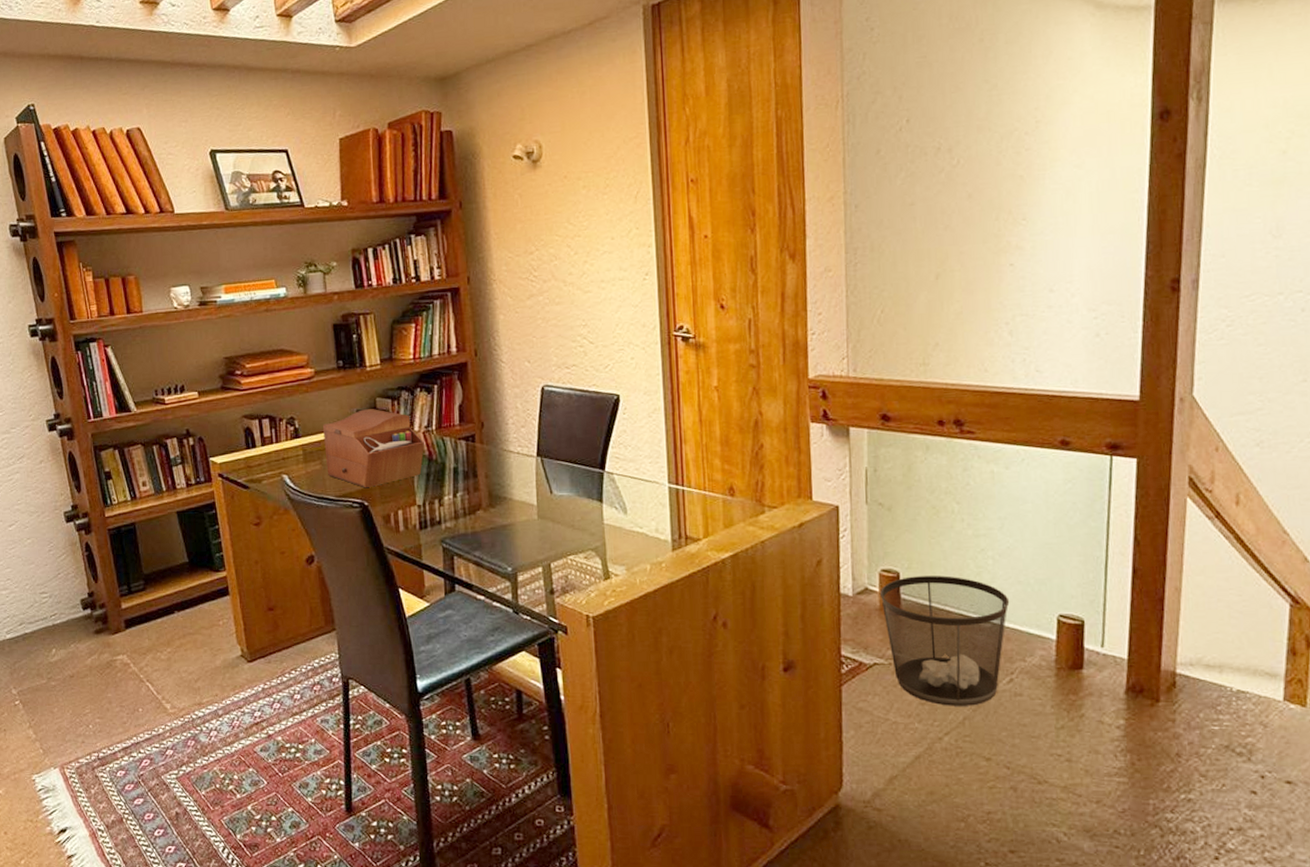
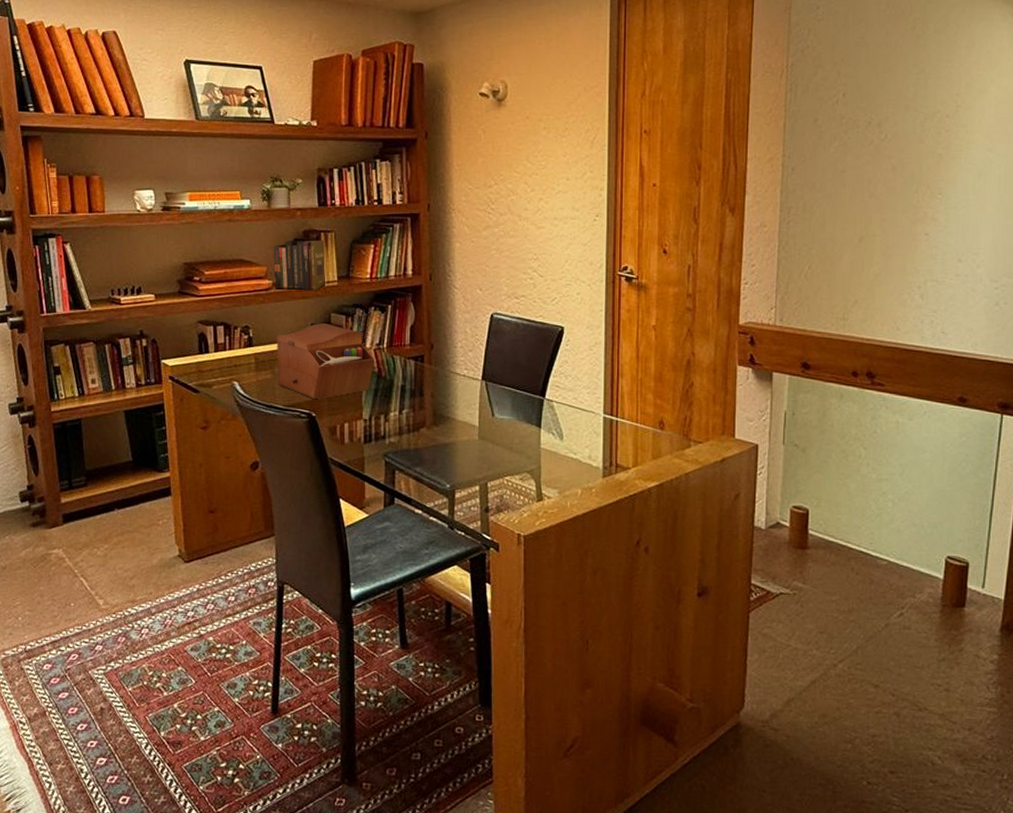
books: none [312,323,369,379] -> present [273,240,326,291]
waste bin: present [880,575,1010,706] -> none [790,514,905,637]

